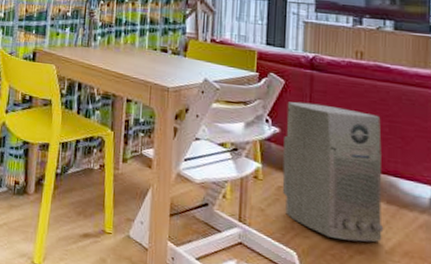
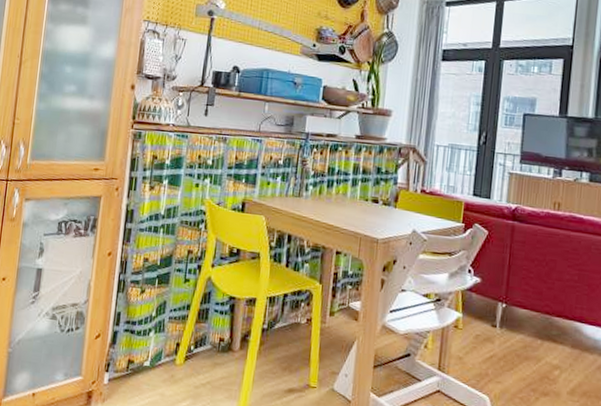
air purifier: present [282,102,384,242] -> none [480,252,572,385]

